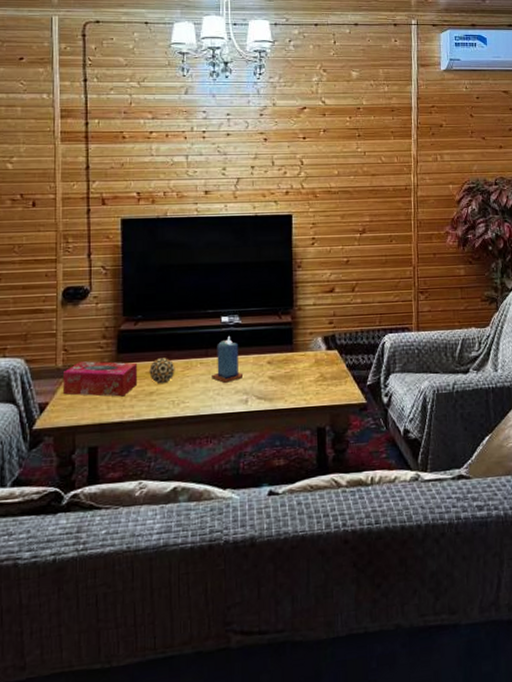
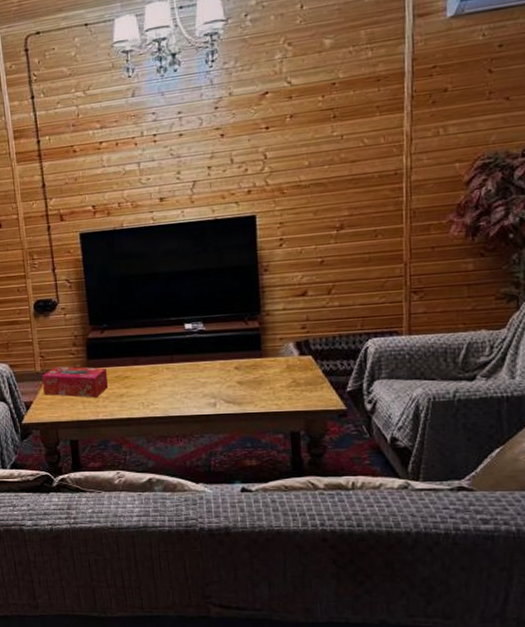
decorative ball: present [149,358,175,384] -> none [118,363,143,388]
candle: present [212,336,244,383] -> none [178,343,211,387]

